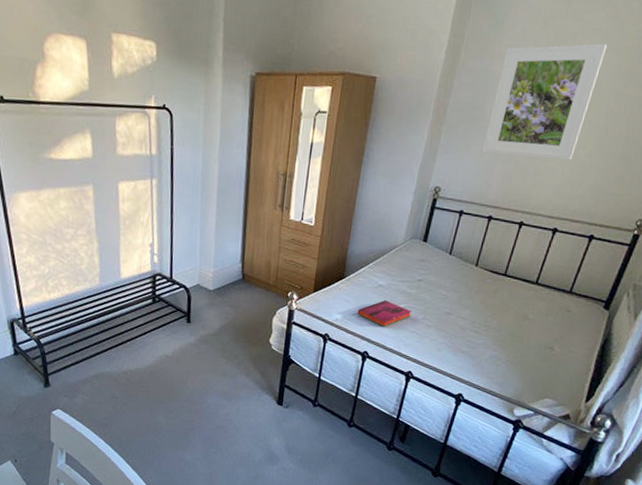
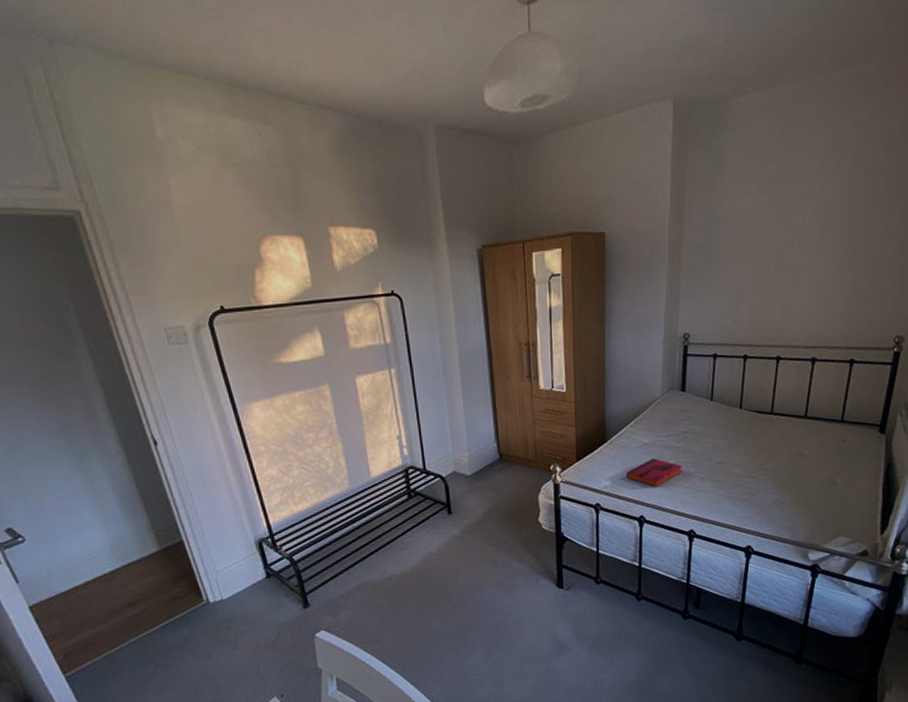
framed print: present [482,43,608,160] -> none [724,168,830,292]

